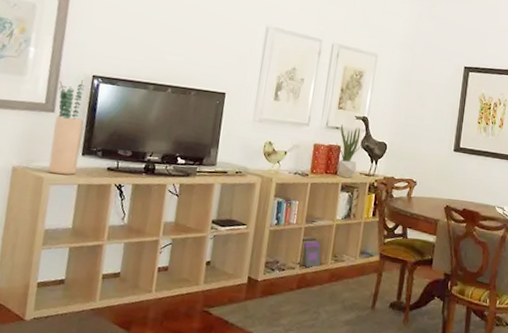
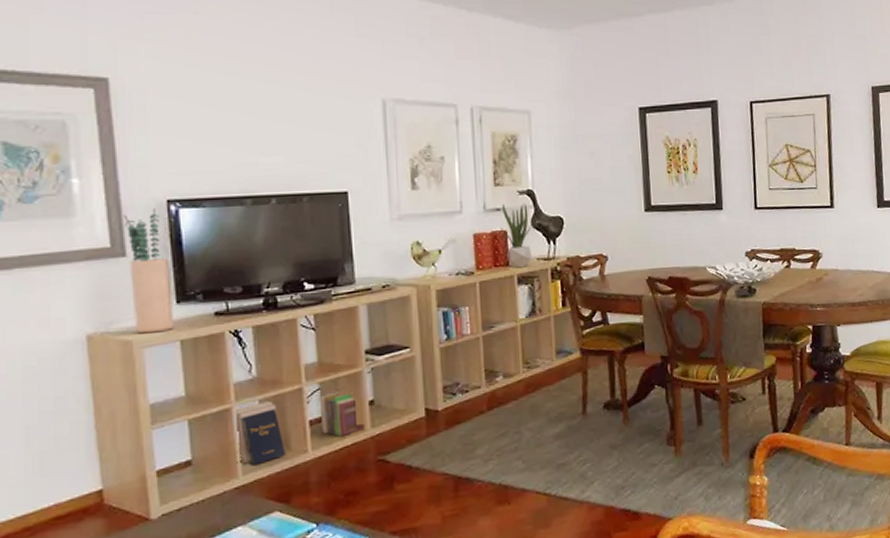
books: none [97,245,137,295] -> present [236,401,286,466]
books: none [166,248,199,286] -> present [320,390,365,438]
books: present [291,236,321,268] -> none [474,345,512,384]

